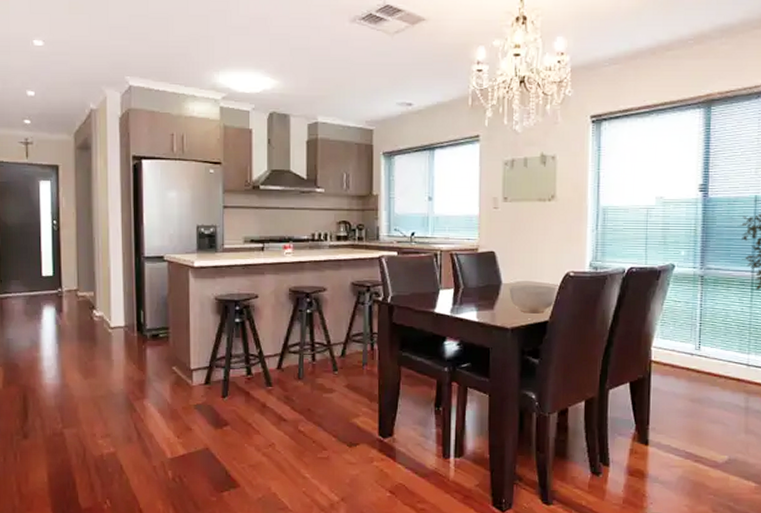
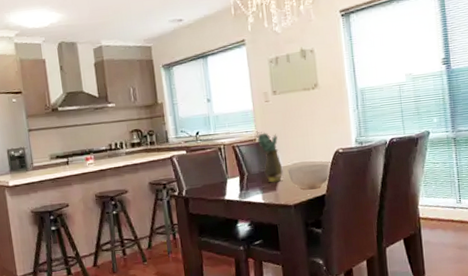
vase: none [478,240,504,300] -> present [255,131,283,183]

